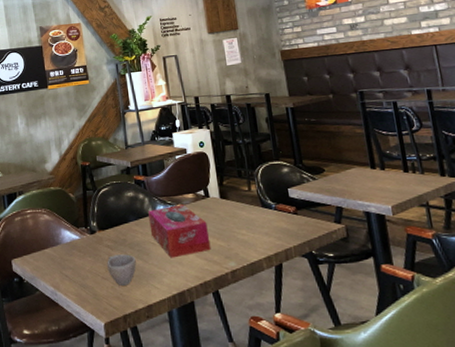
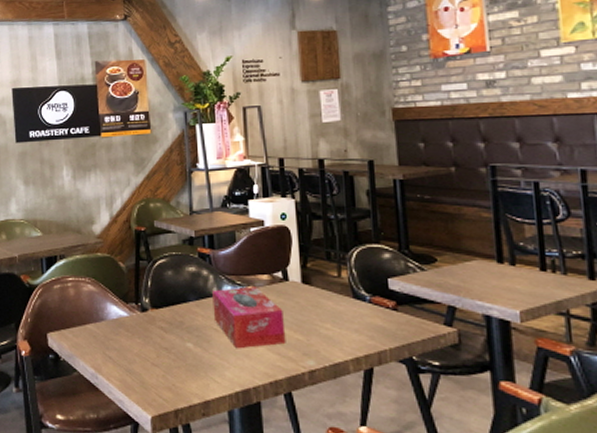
cup: present [107,254,136,286] -> none [159,338,194,376]

